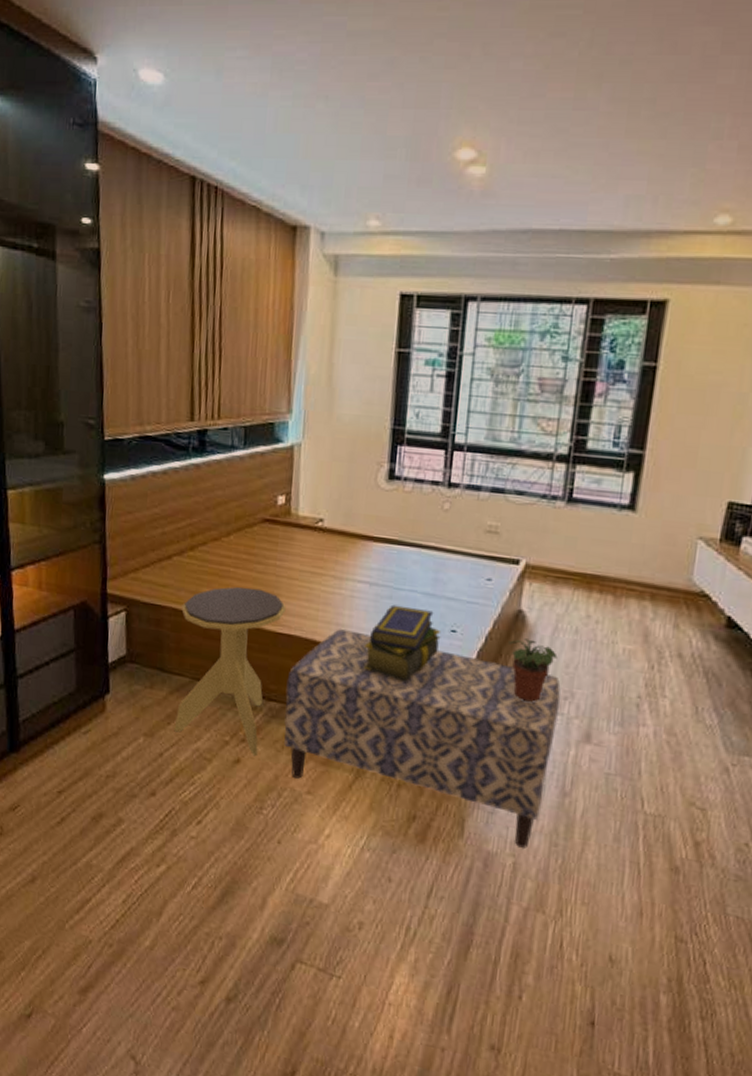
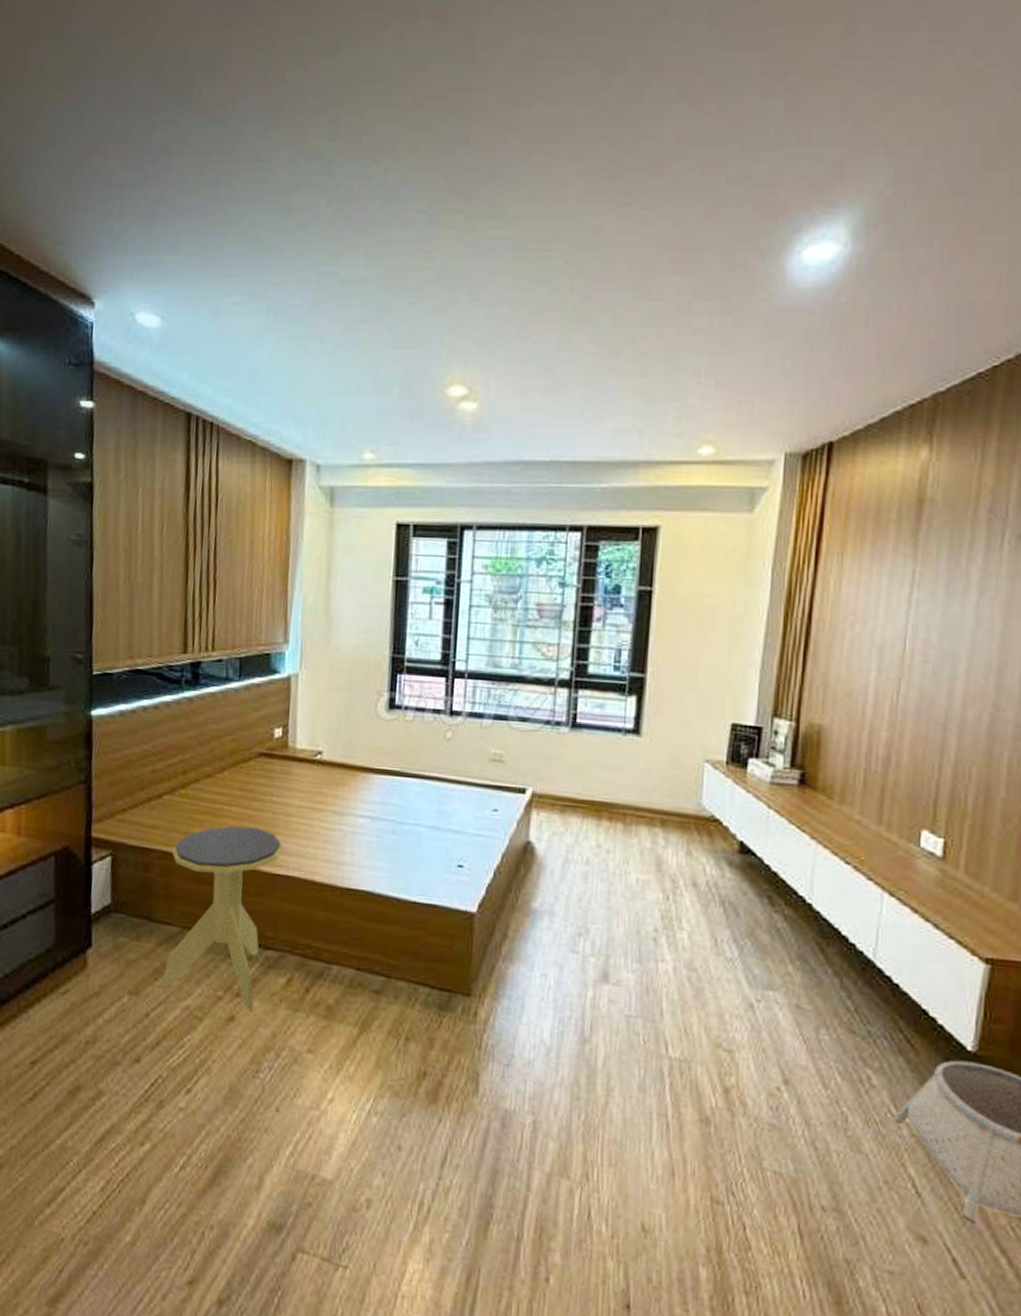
bench: present [284,629,561,848] -> none [282,868,575,1104]
stack of books: present [363,604,442,682] -> none [366,840,448,923]
potted plant: present [508,638,558,703] -> none [518,871,569,940]

